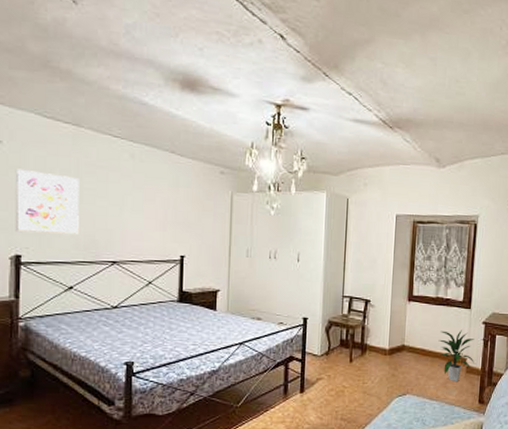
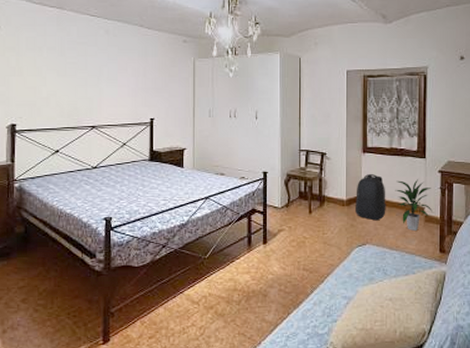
wall art: present [15,168,79,234] -> none [11,49,63,105]
backpack: none [397,323,430,371] -> present [356,174,386,221]

